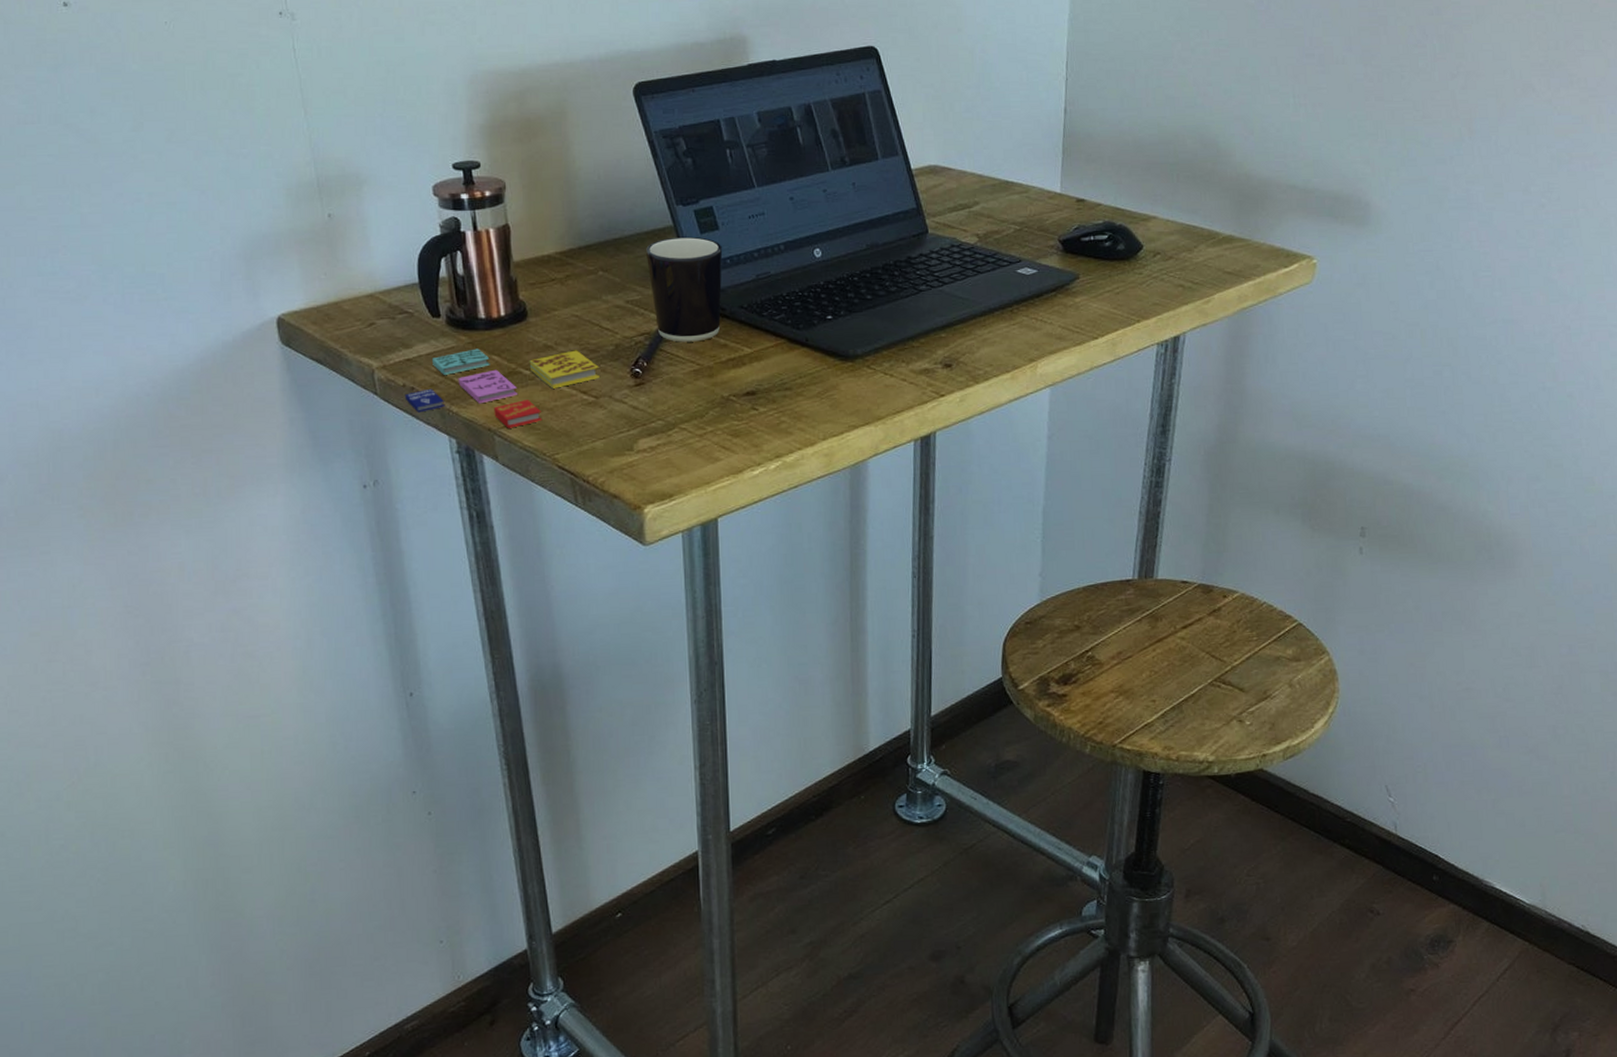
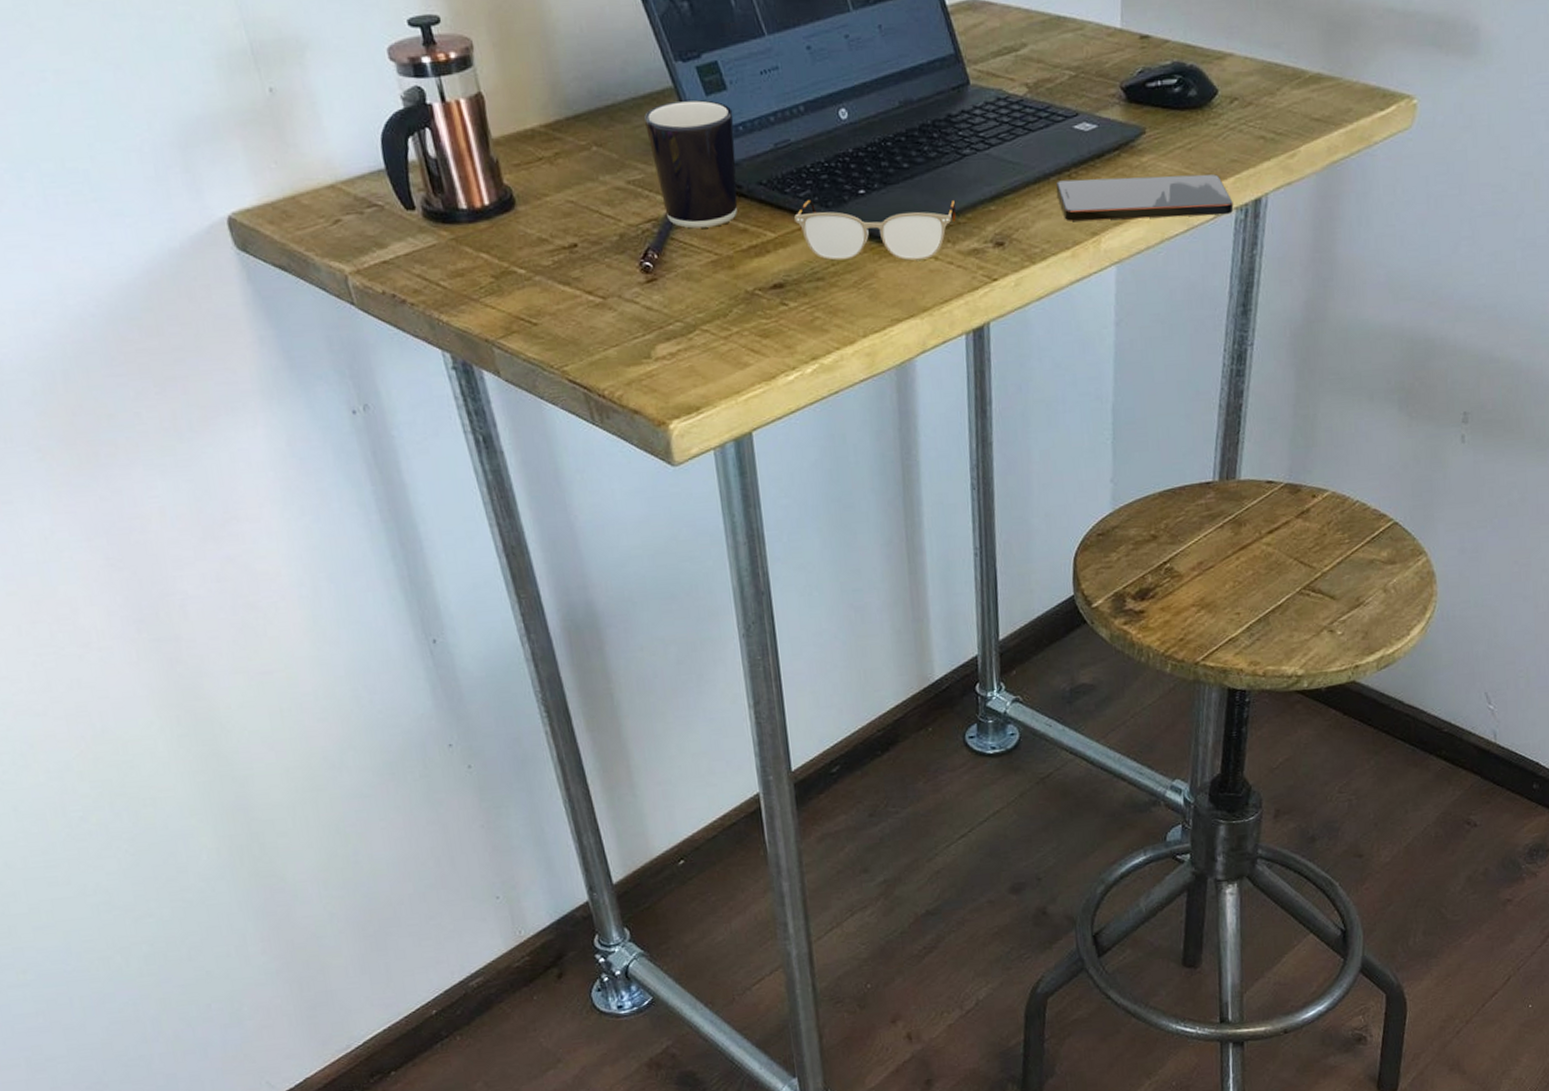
books: present [404,348,600,428] -> none [385,242,605,338]
eyeglasses: none [769,322,911,377] -> present [794,199,956,261]
phone: none [999,314,1155,349] -> present [1055,174,1234,221]

